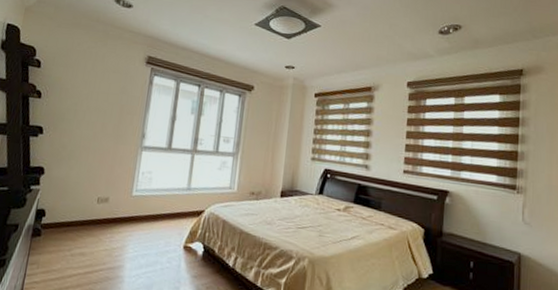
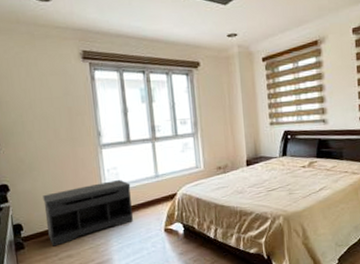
bench: none [67,184,161,241] -> present [43,179,133,247]

